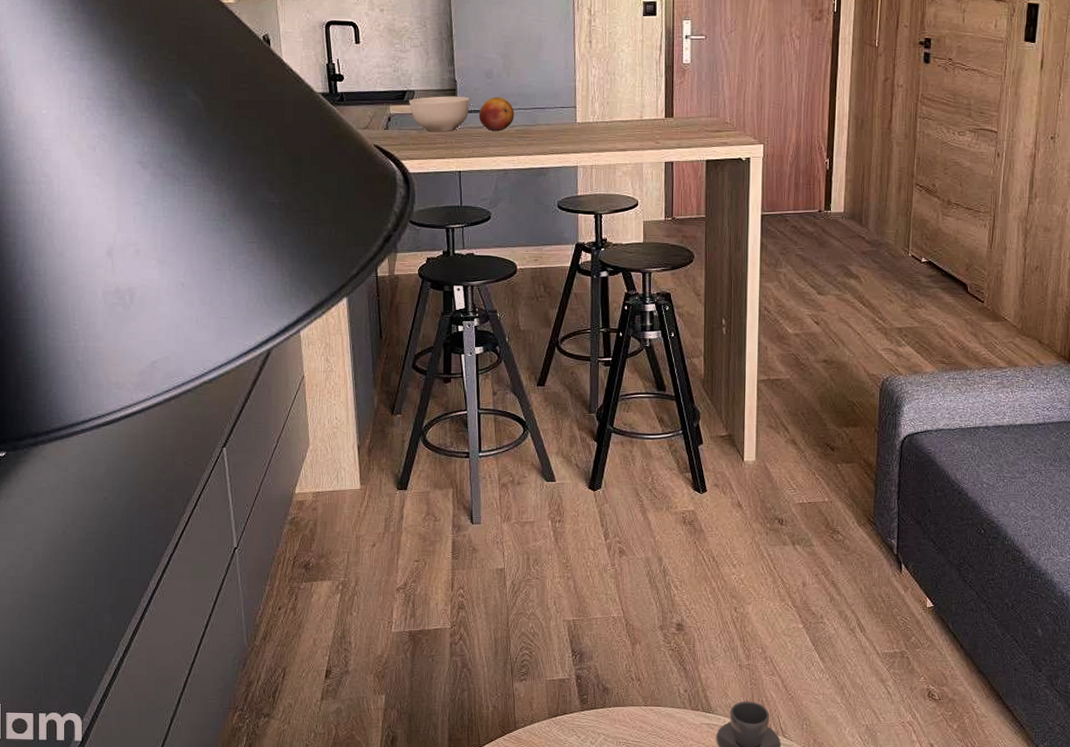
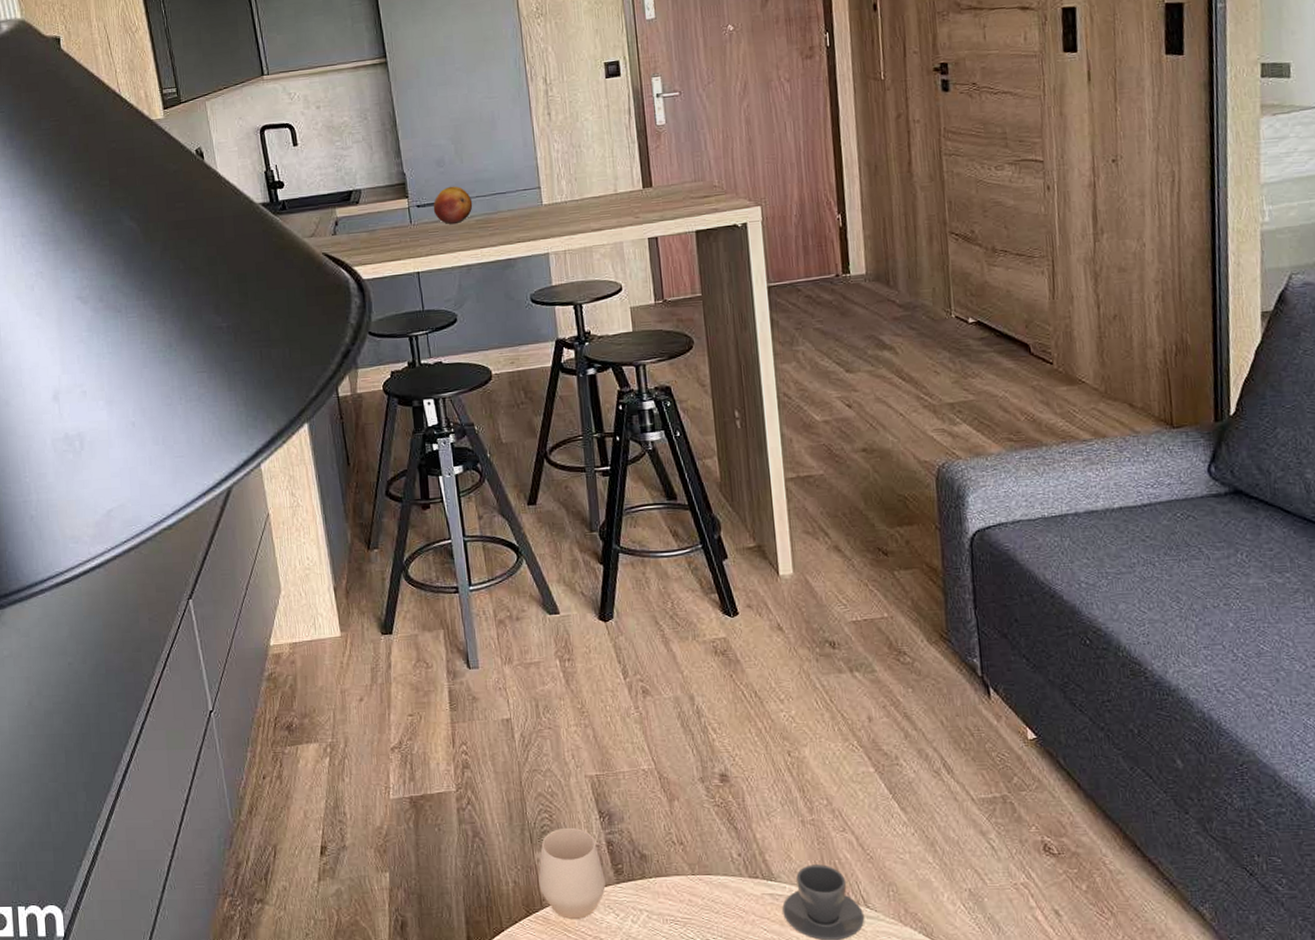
bowl: present [409,96,470,132] -> none [356,189,422,233]
cup: none [515,662,573,739] -> present [538,827,607,919]

